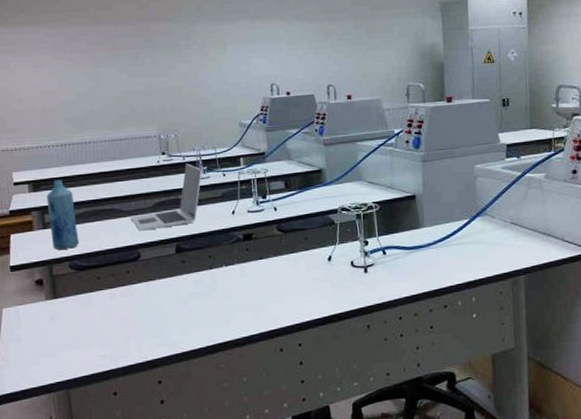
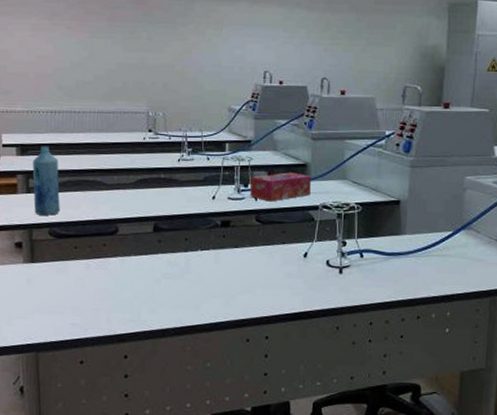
laptop: present [130,163,203,231] -> none [112,143,187,206]
tissue box: none [268,179,328,210] -> present [250,172,311,202]

